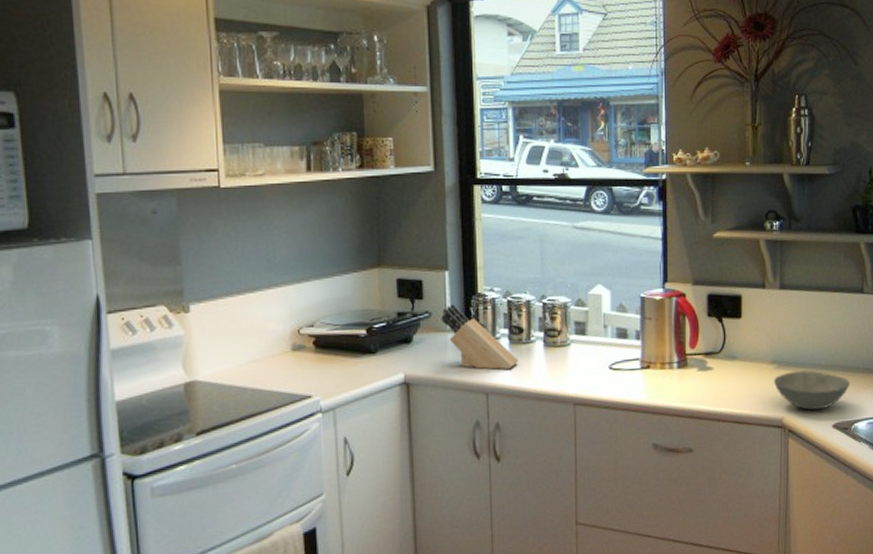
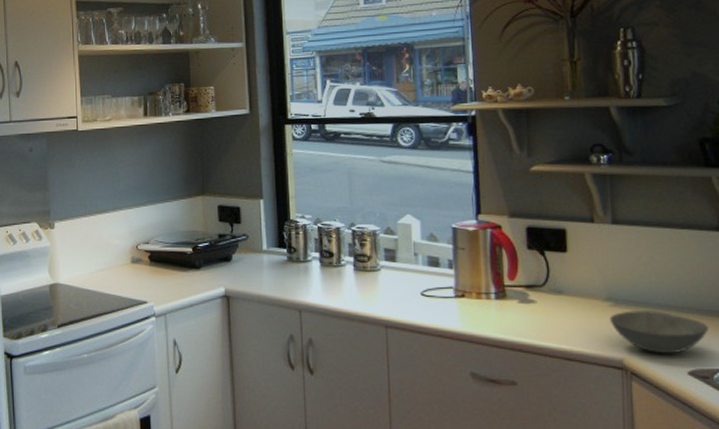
knife block: present [441,304,519,370] -> none [257,229,330,289]

